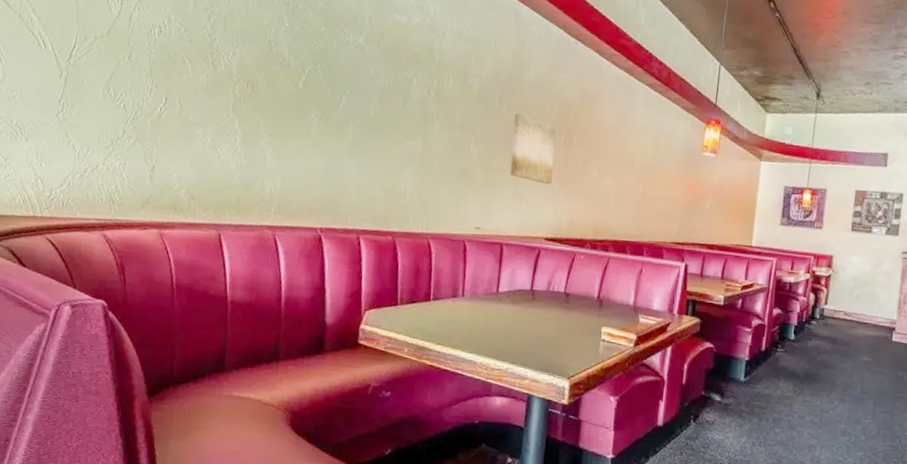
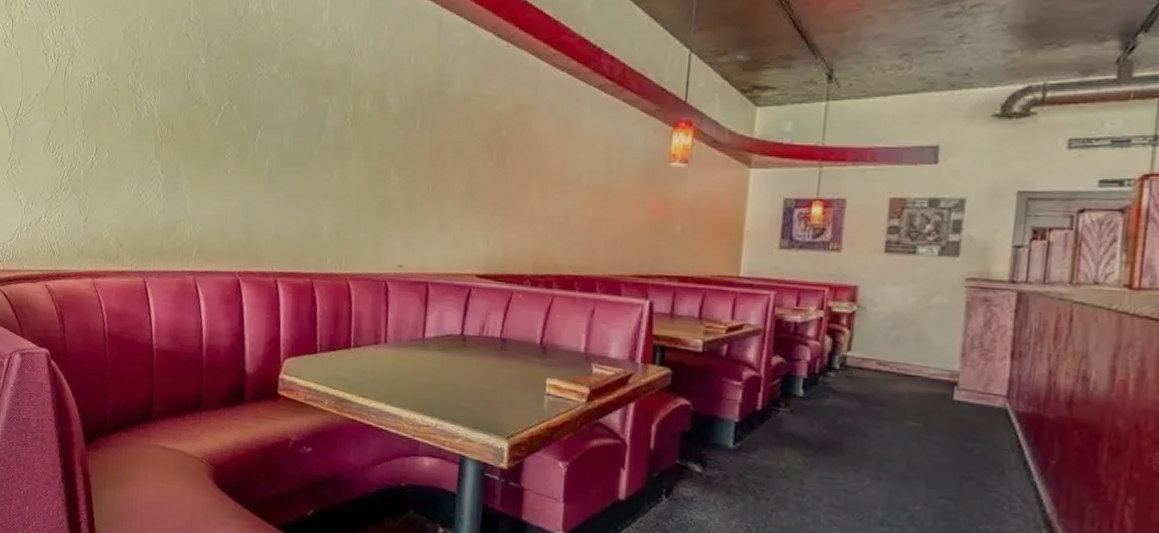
wall art: present [510,113,556,185] -> none [434,133,487,213]

